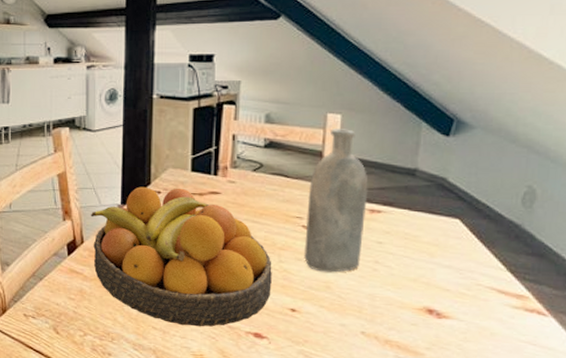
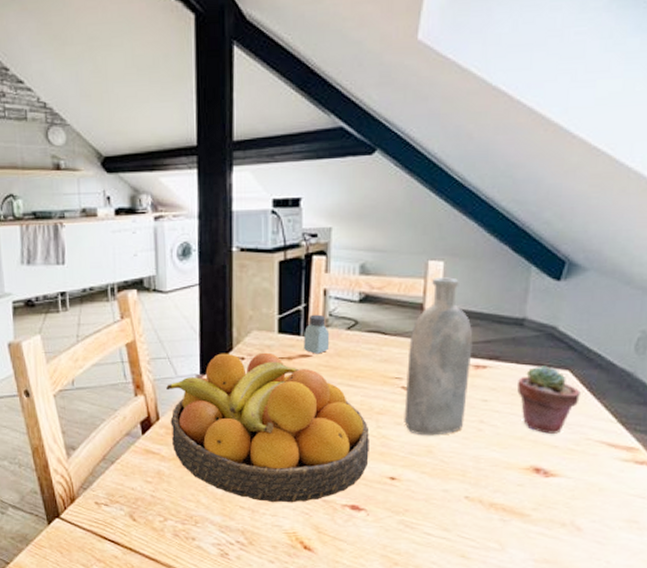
saltshaker: none [214,156,237,192] -> present [304,314,330,354]
potted succulent: none [409,213,470,278] -> present [516,366,580,434]

